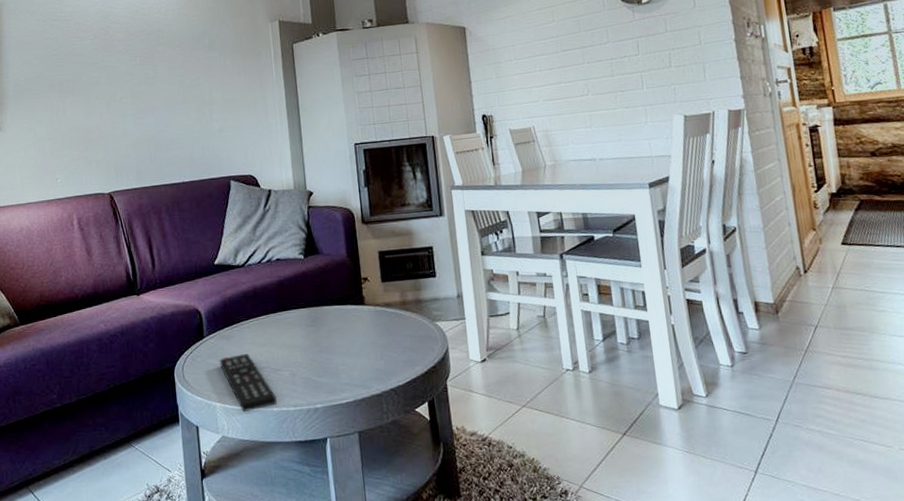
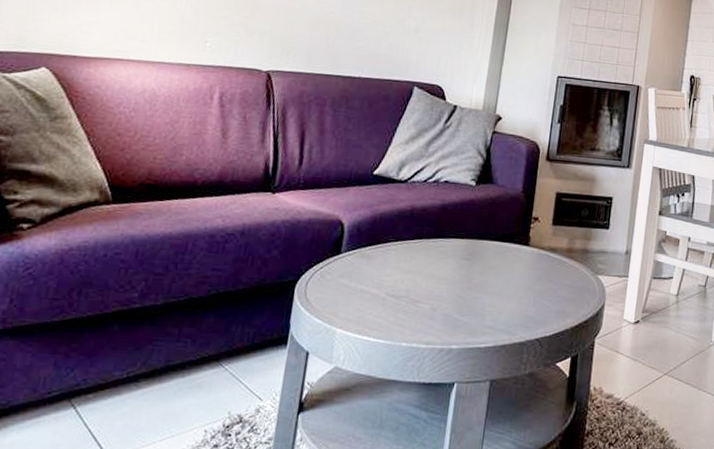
remote control: present [219,354,277,413] -> none [351,278,409,344]

